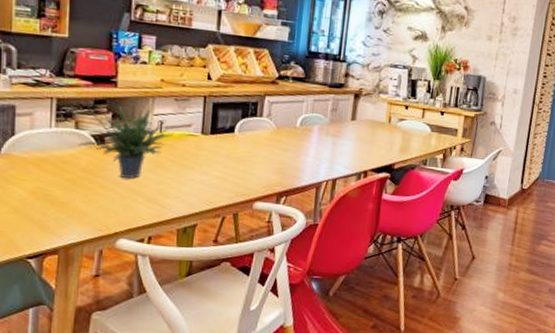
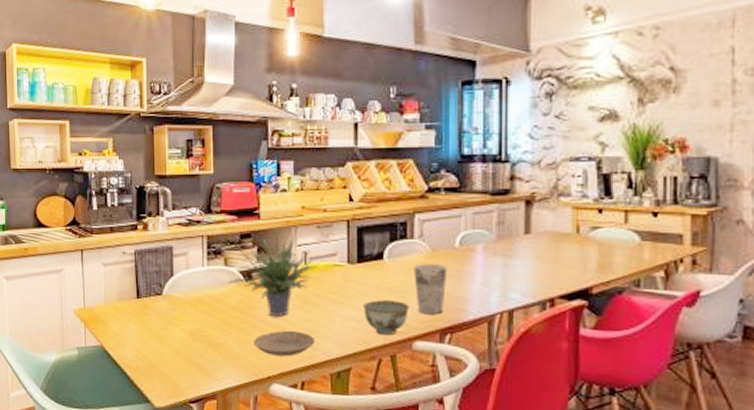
plate: none [102,191,165,215] -> present [254,330,316,357]
bowl: none [212,167,253,197] -> present [364,300,409,336]
cup: none [259,138,289,181] -> present [414,264,448,315]

